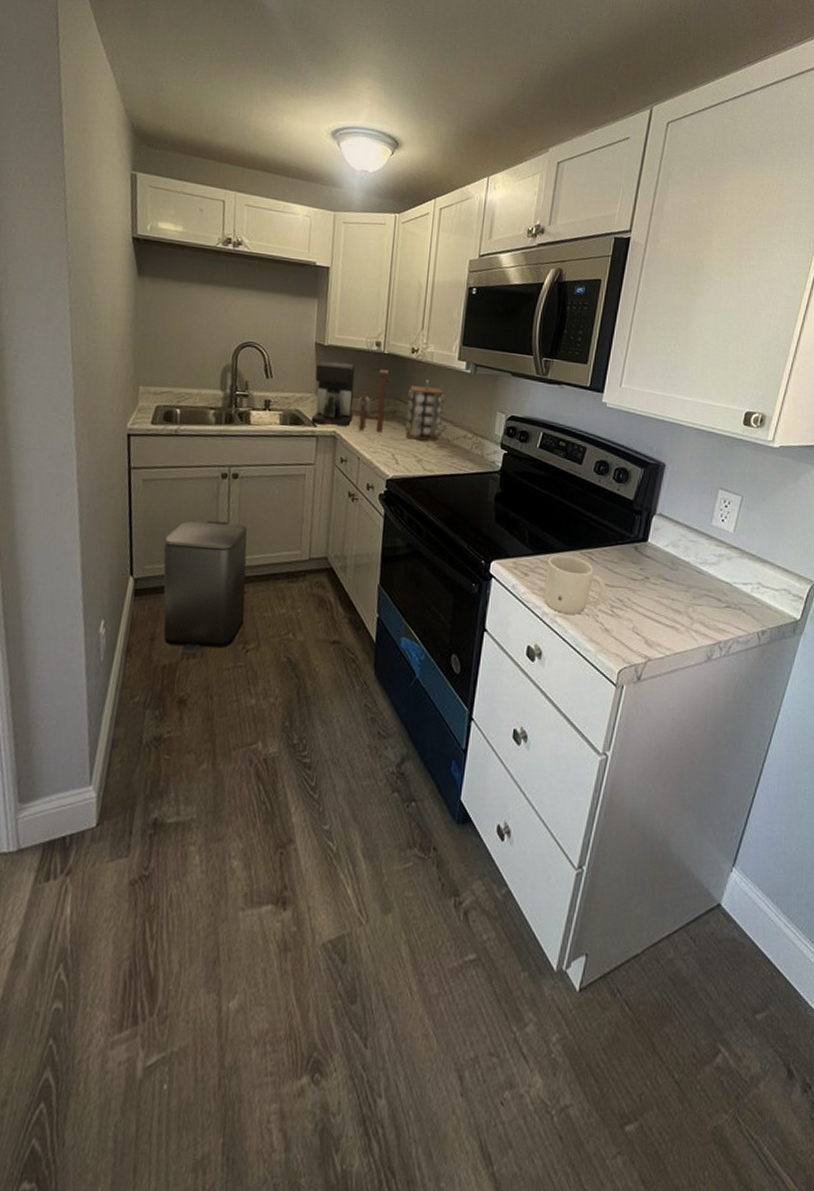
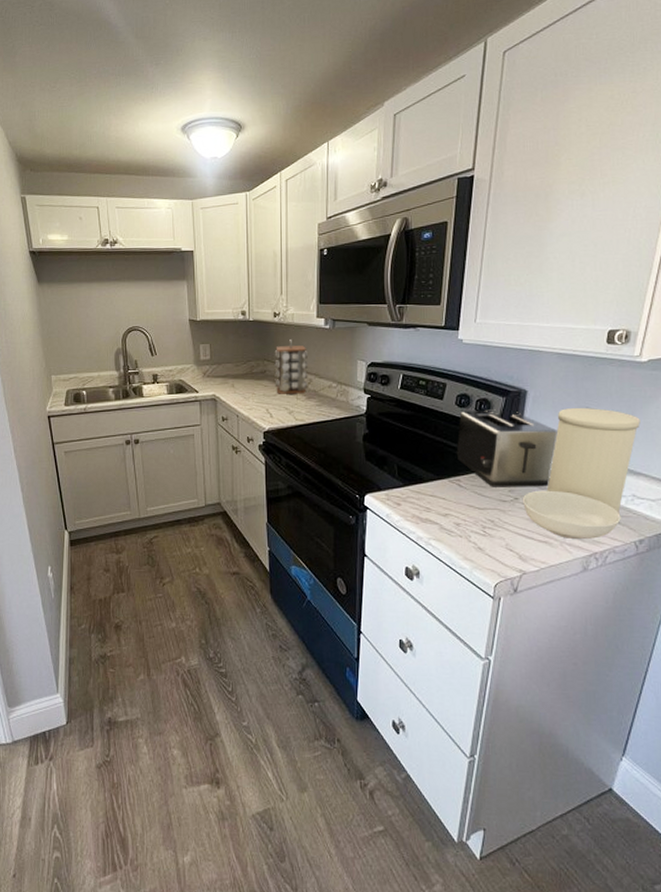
pedal bin: present [163,520,248,655] -> none [87,480,158,590]
coffee maker: present [310,361,356,426] -> none [192,334,229,390]
paper towel holder: present [356,369,392,434] -> none [230,335,259,392]
mug: present [544,554,606,615] -> none [417,483,477,538]
toaster: none [590,479,692,567] -> present [456,409,557,487]
bowl: none [652,570,746,627] -> present [522,490,621,539]
canister: none [677,487,770,601] -> present [546,408,640,513]

